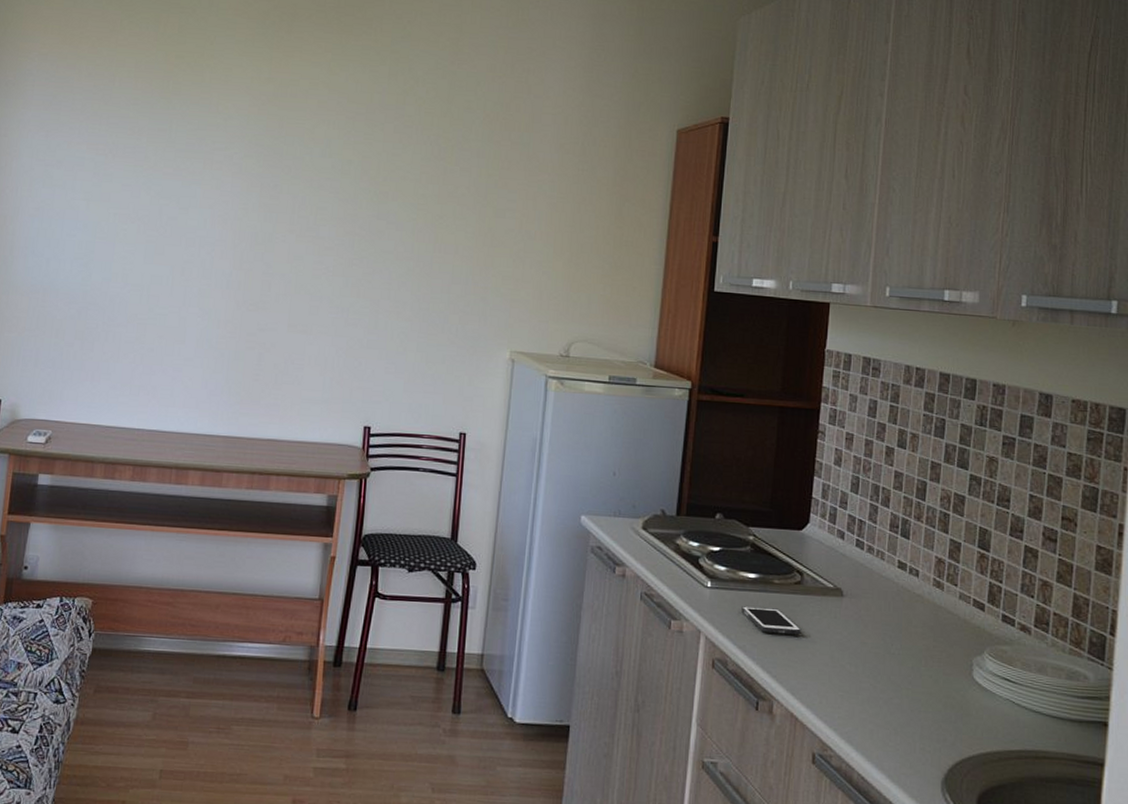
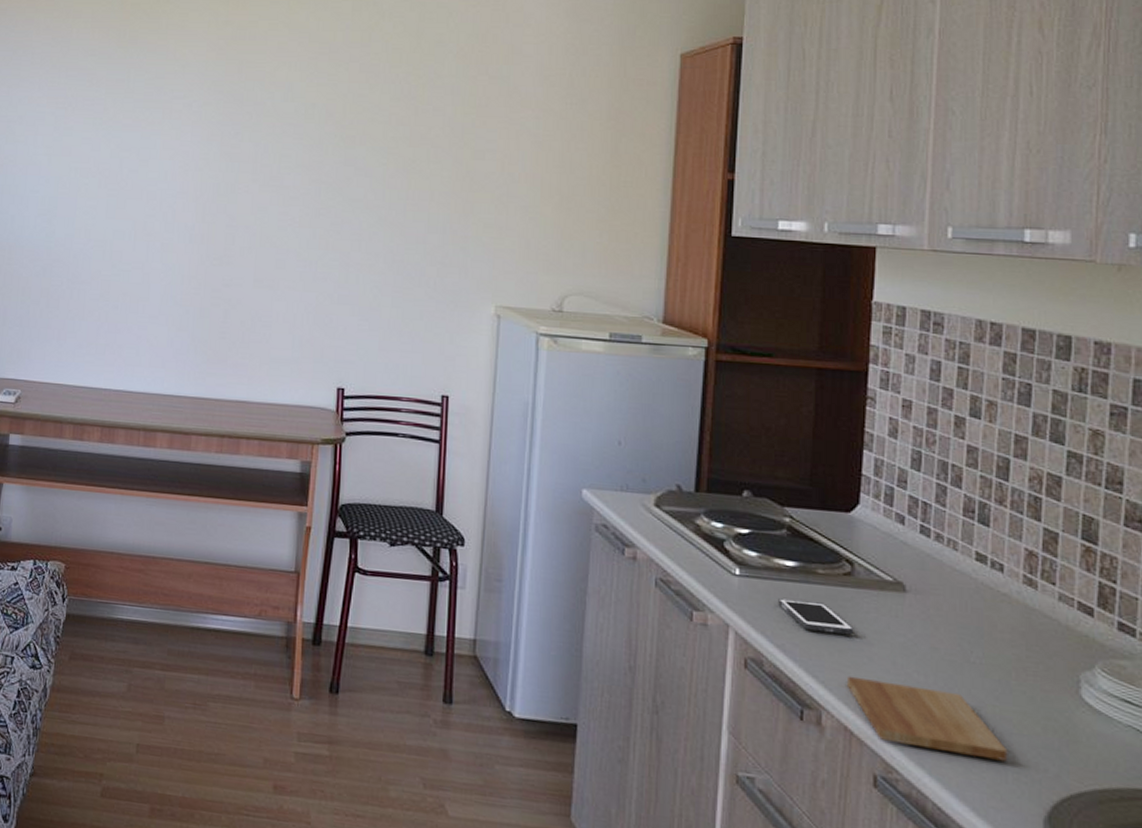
cutting board: none [793,670,917,735] -> present [846,676,1008,761]

